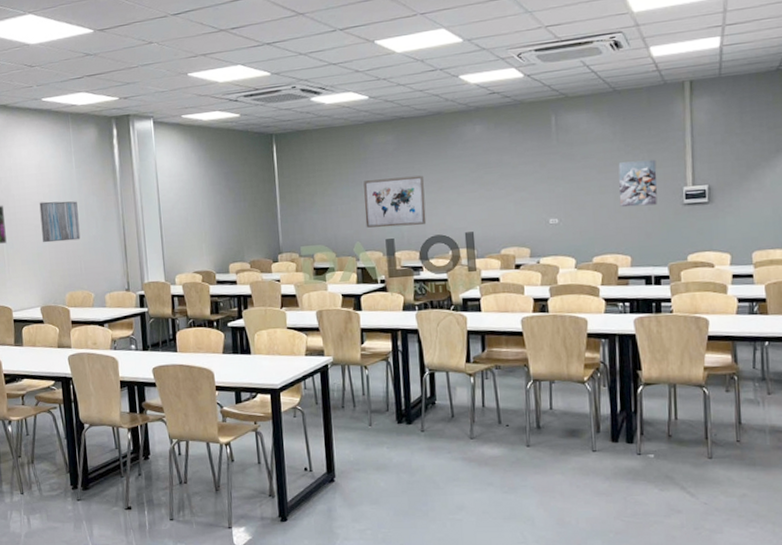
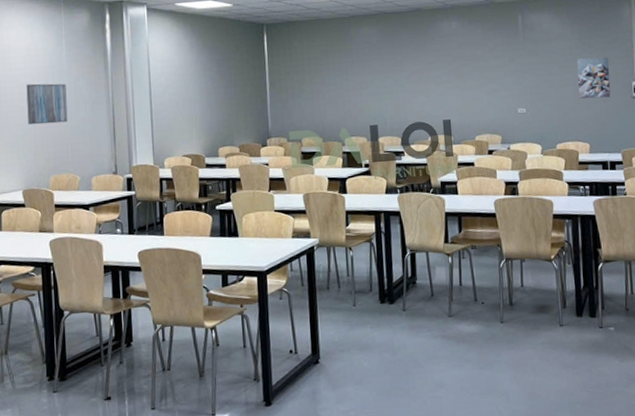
wall art: present [363,175,427,228] -> none [349,66,408,115]

